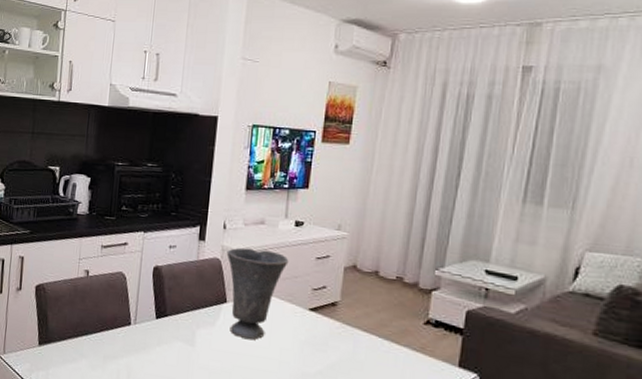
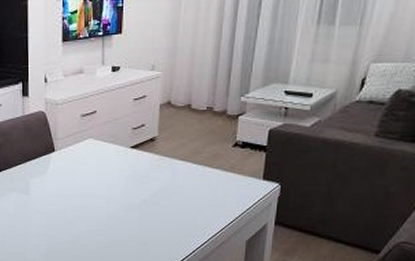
vase: present [226,247,289,340] -> none [50,98,109,181]

